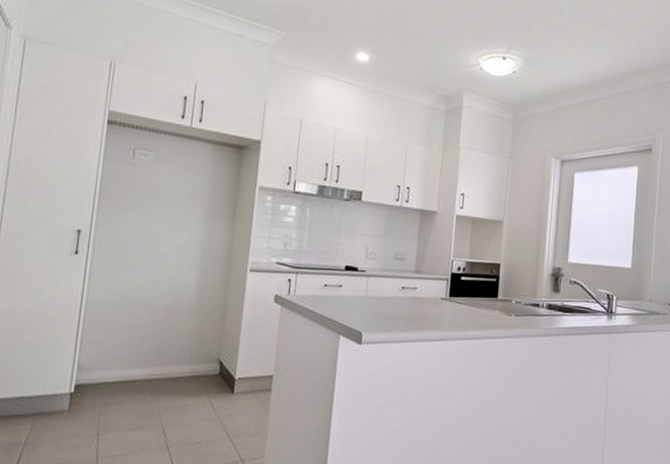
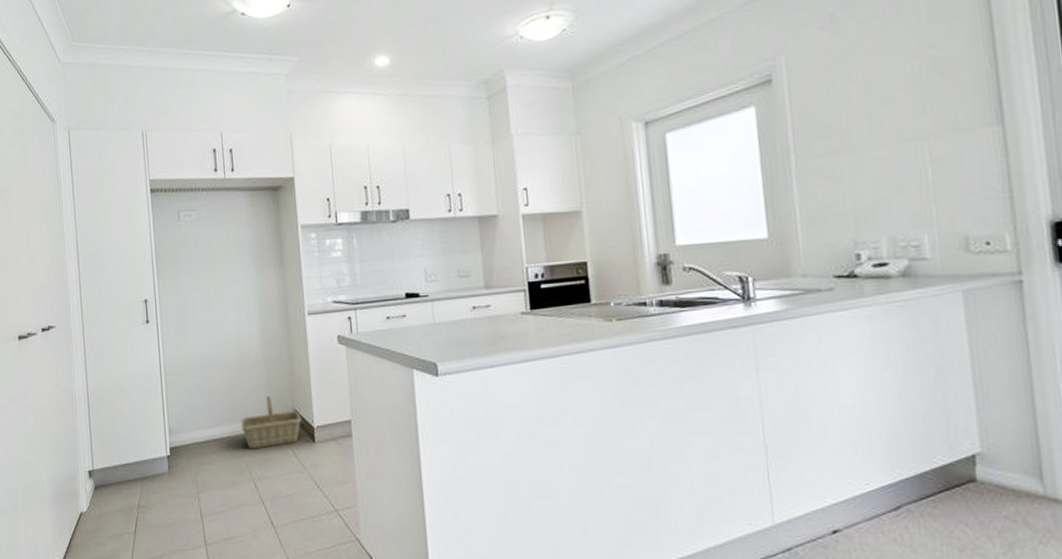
basket: none [159,344,225,395] -> present [241,396,302,450]

